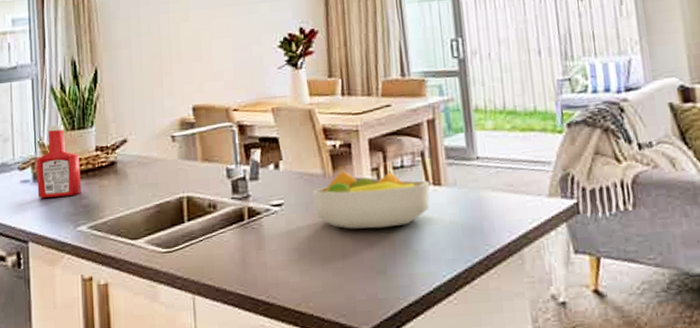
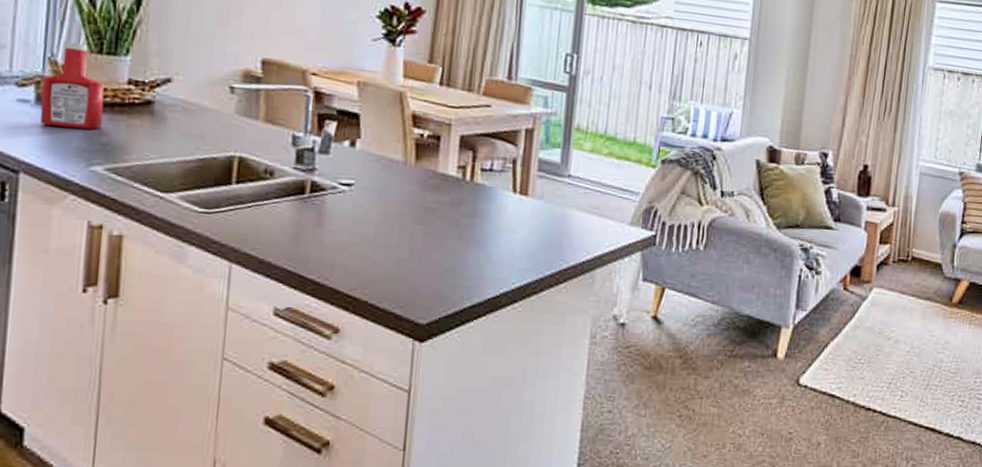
fruit bowl: present [312,170,430,229] -> none [388,161,517,228]

